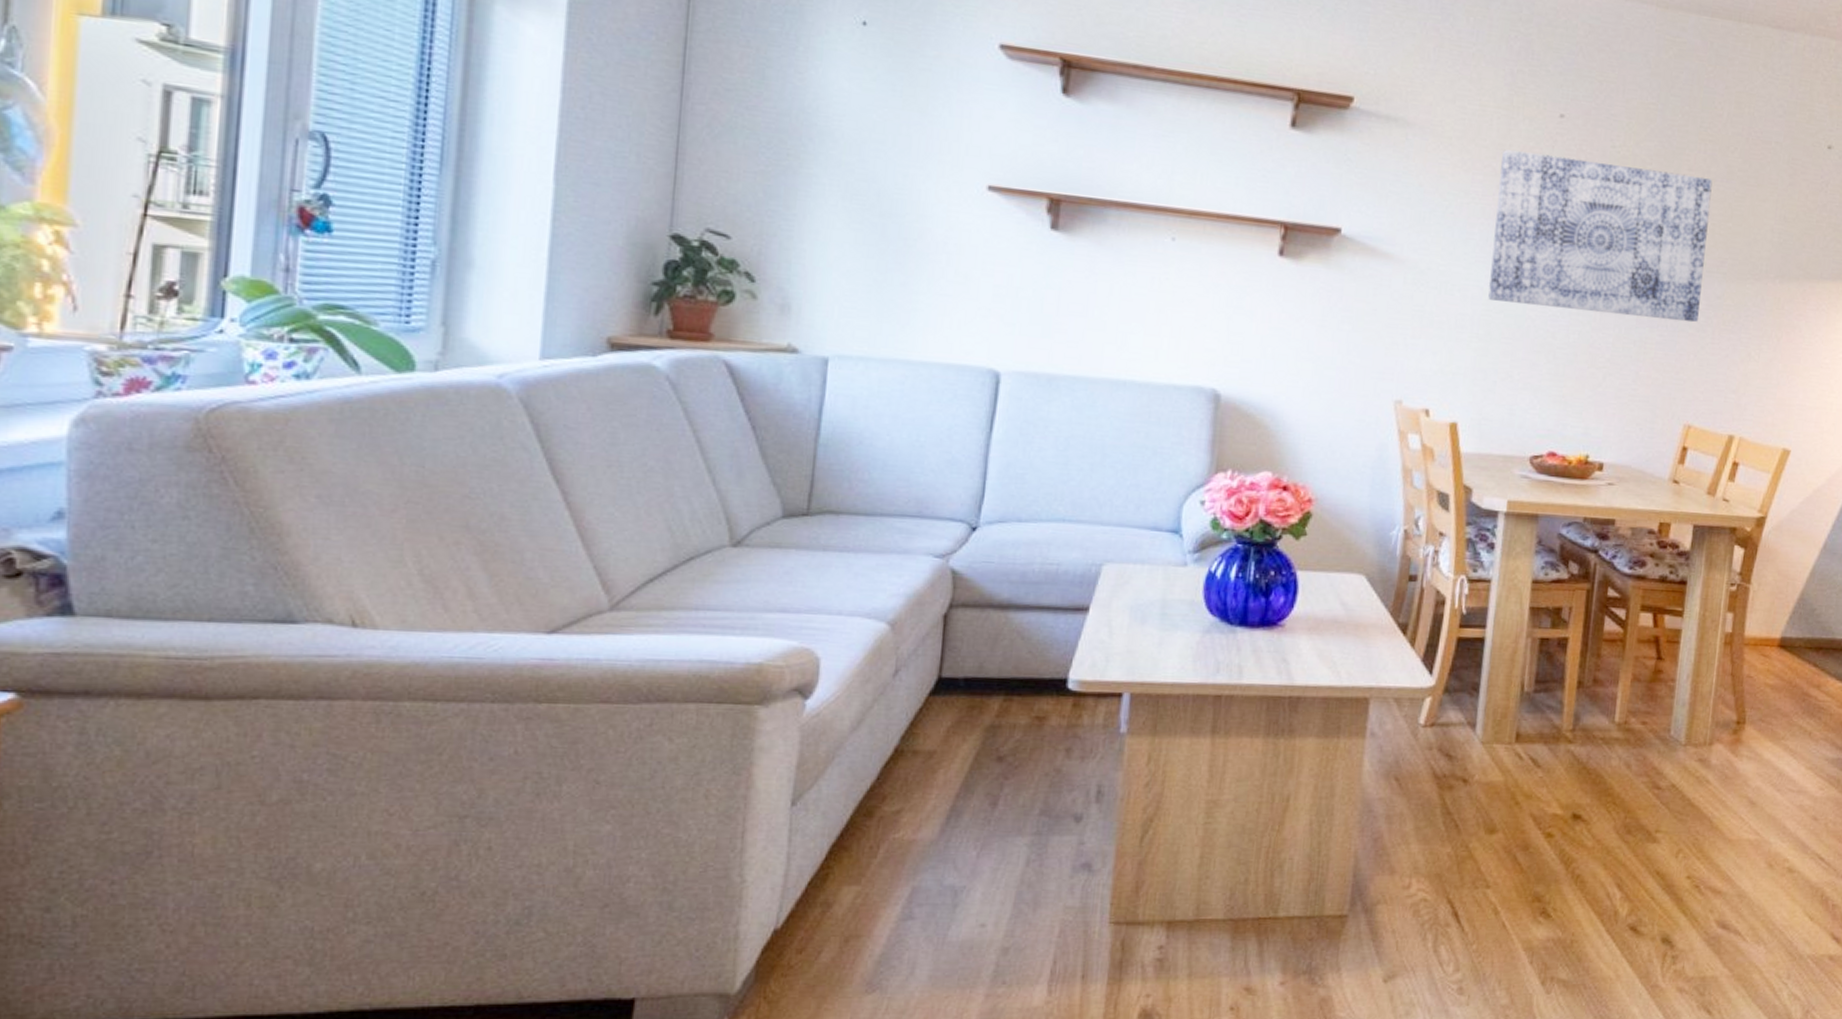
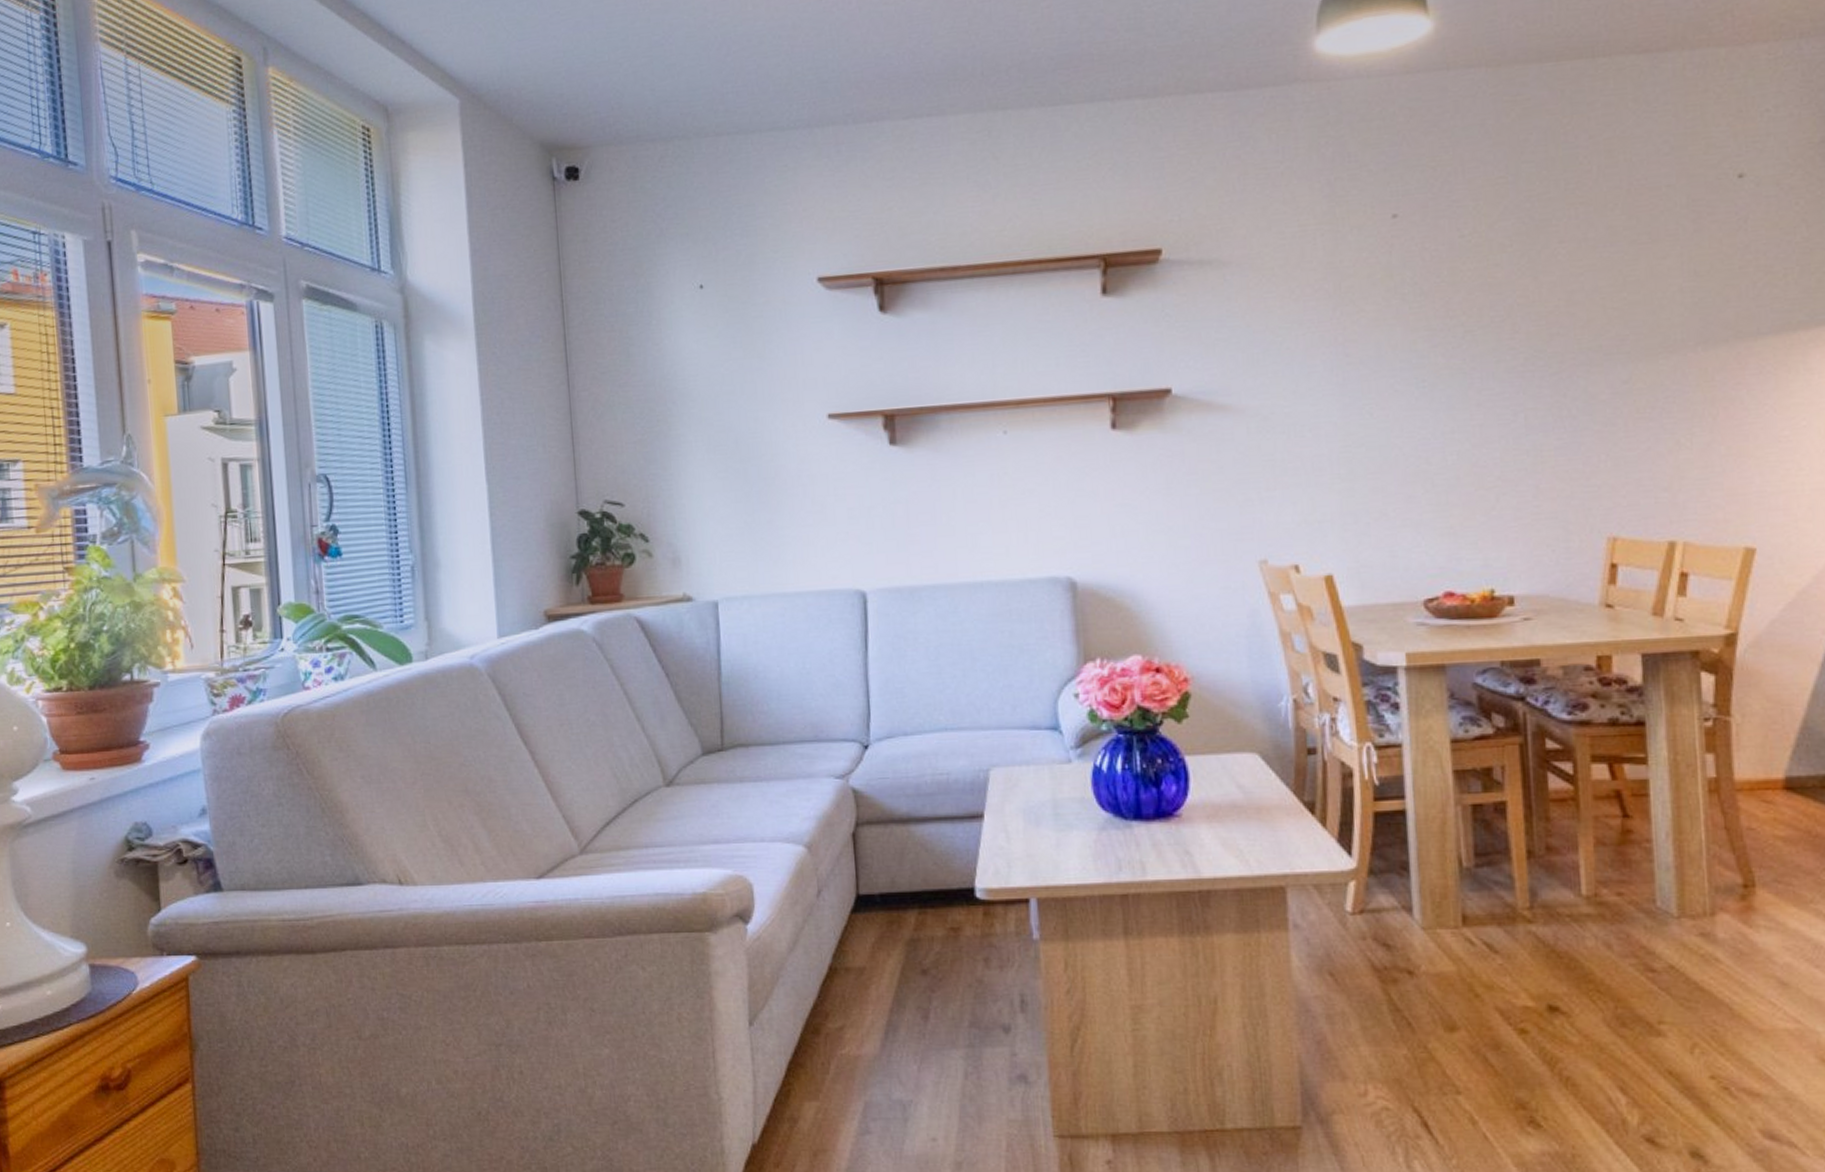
wall art: present [1488,149,1713,323] -> none [1333,246,1603,434]

